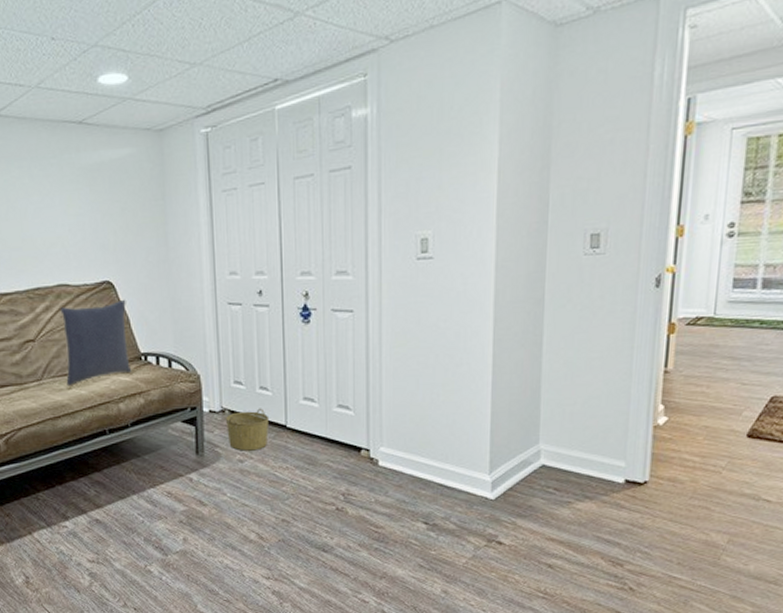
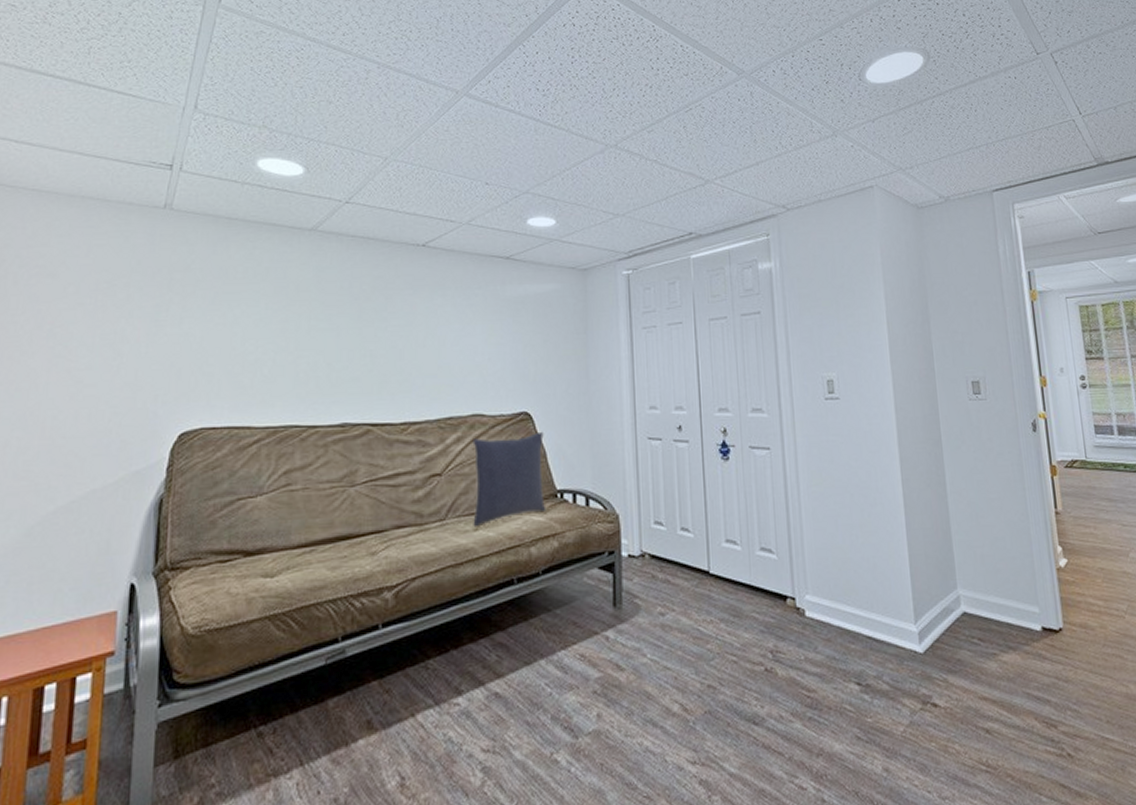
basket: present [225,408,270,451] -> none [645,551,692,602]

